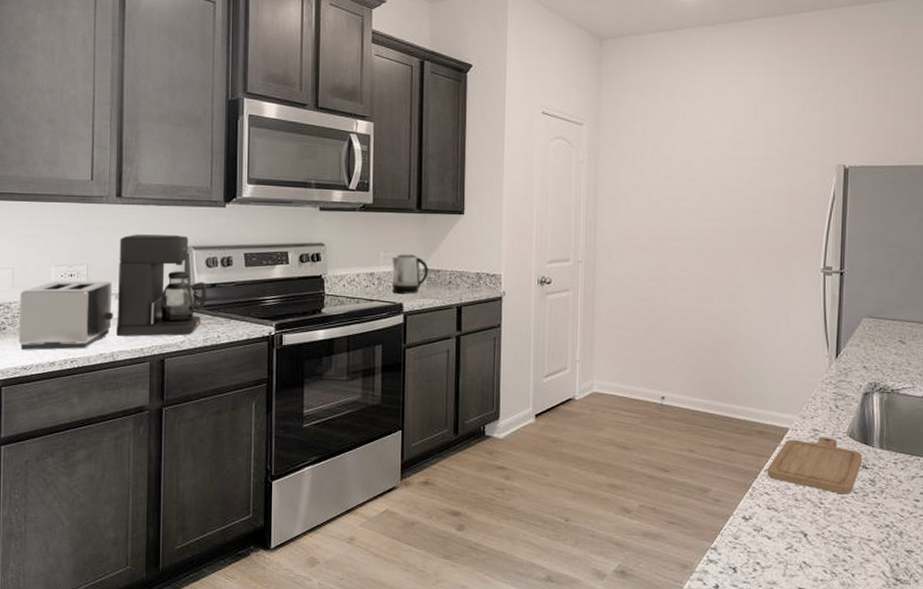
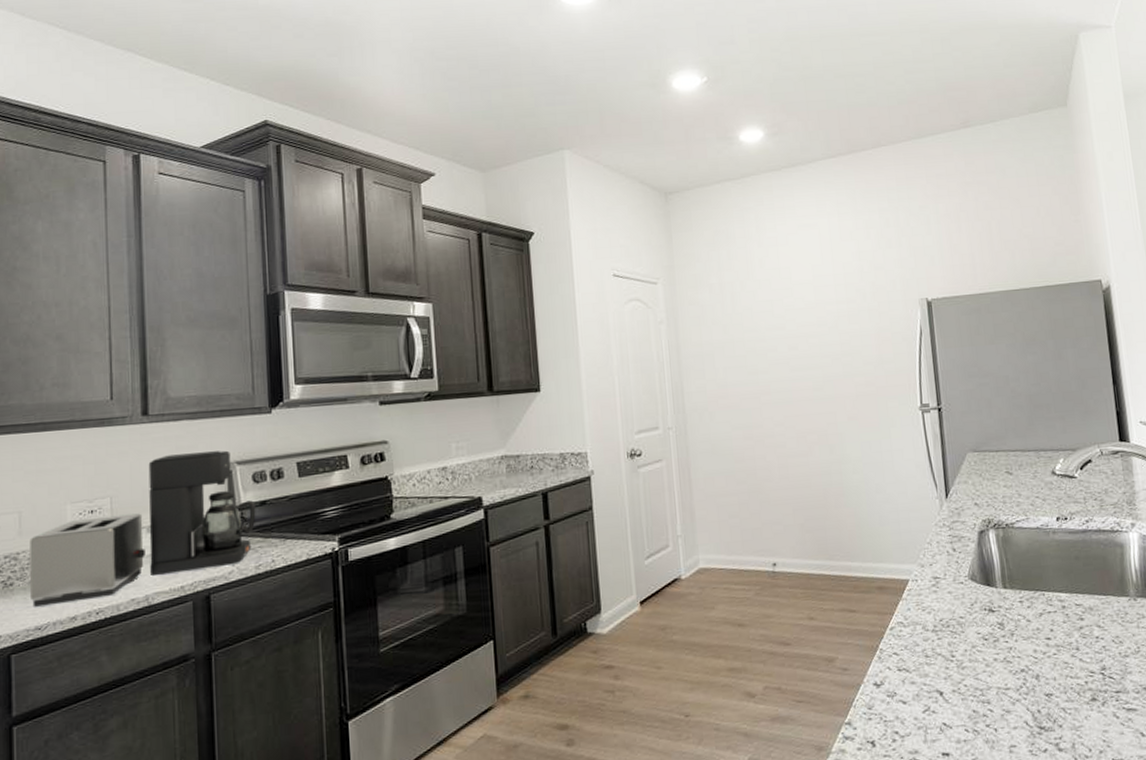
kettle: present [392,253,429,294] -> none [465,440,508,487]
chopping board: present [767,436,863,494] -> none [892,583,988,643]

